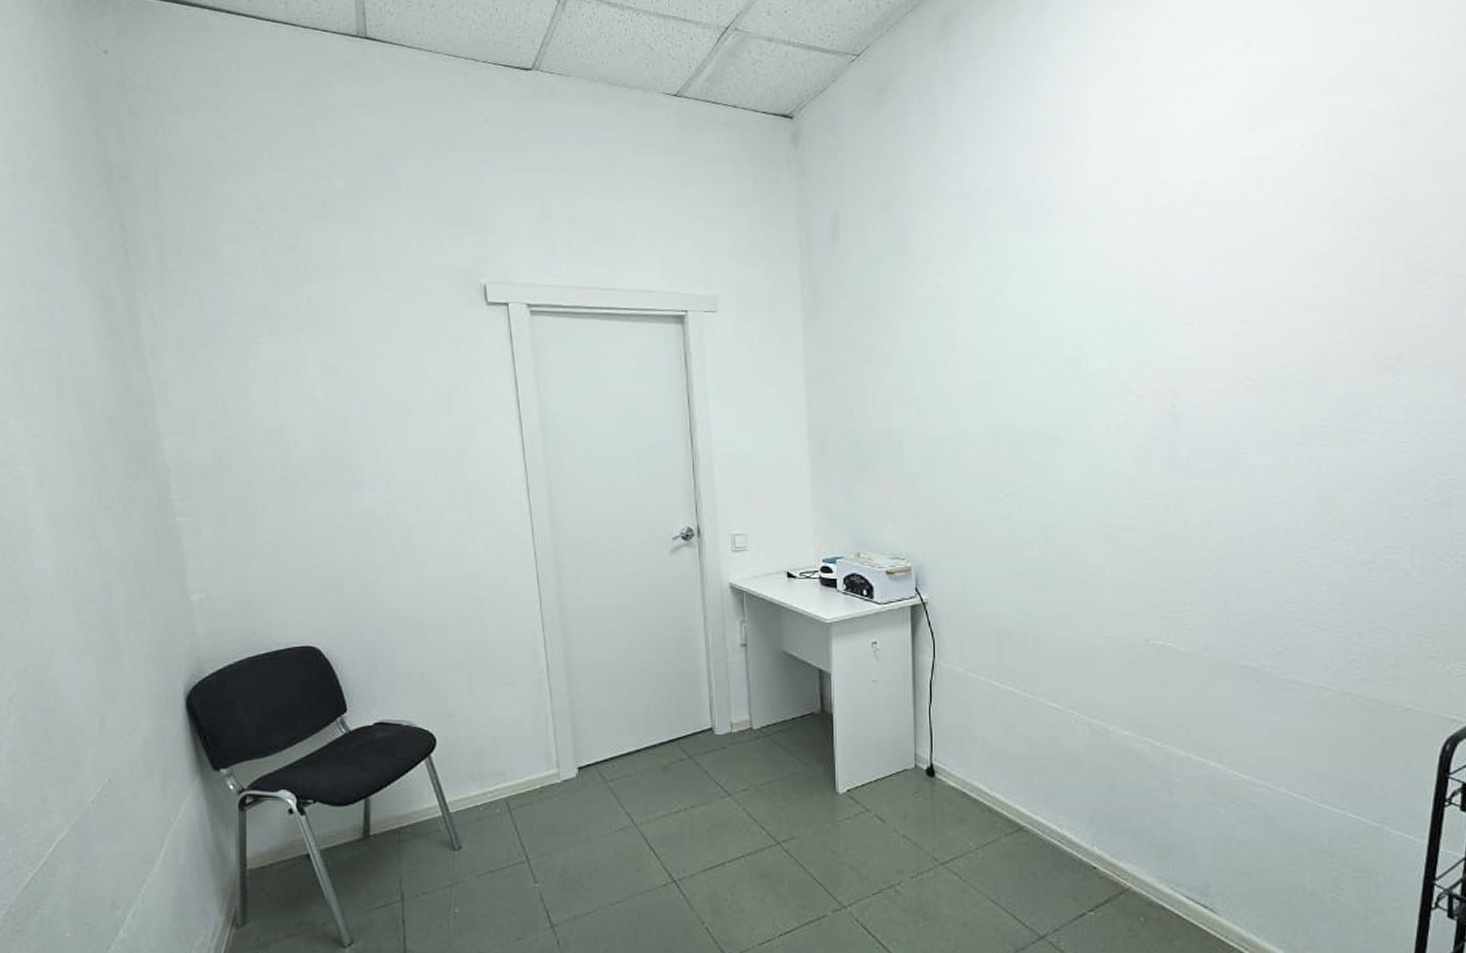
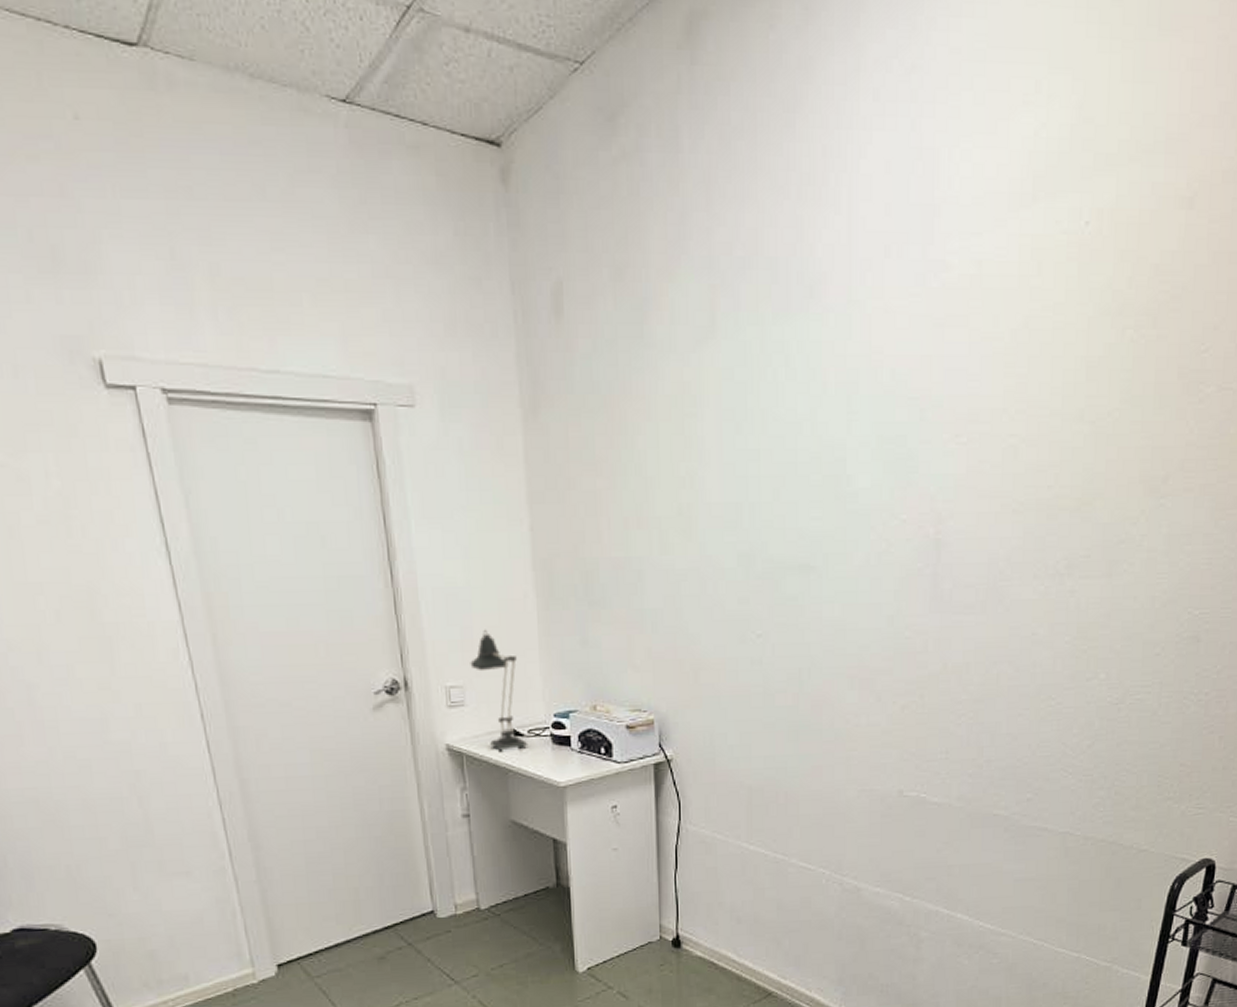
desk lamp: none [753,487,800,590] -> present [470,629,528,751]

